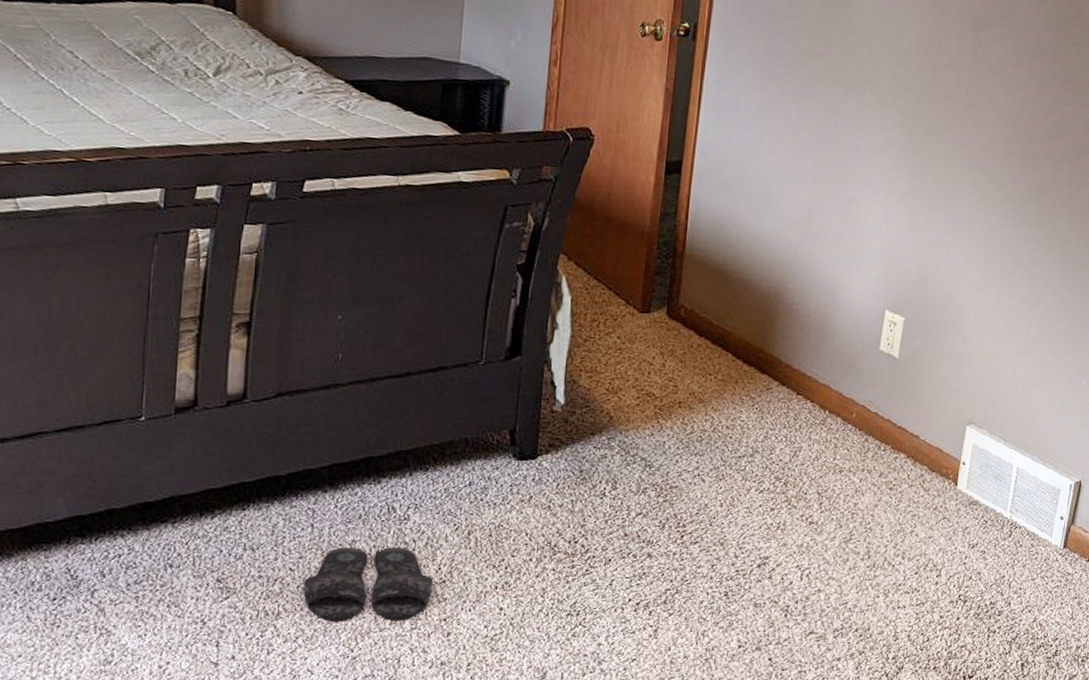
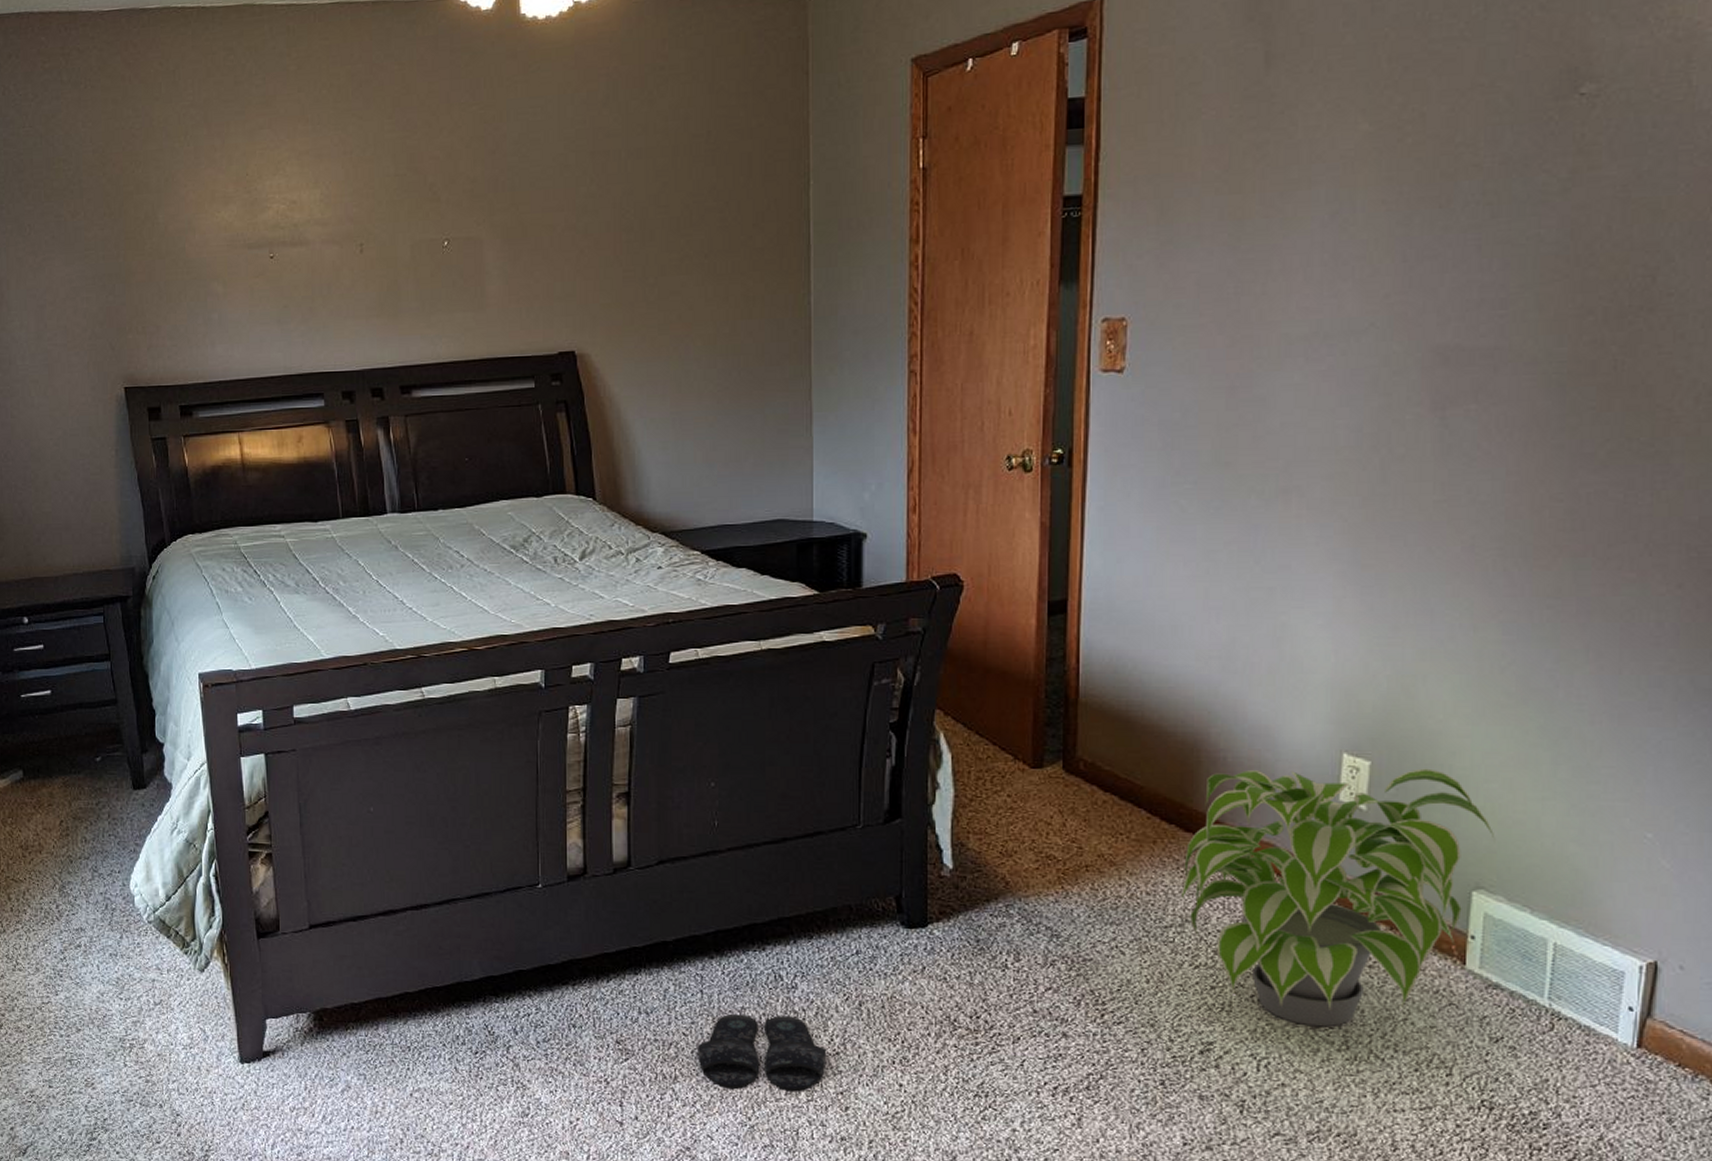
plant: none [753,321,985,540] -> present [1180,768,1494,1027]

